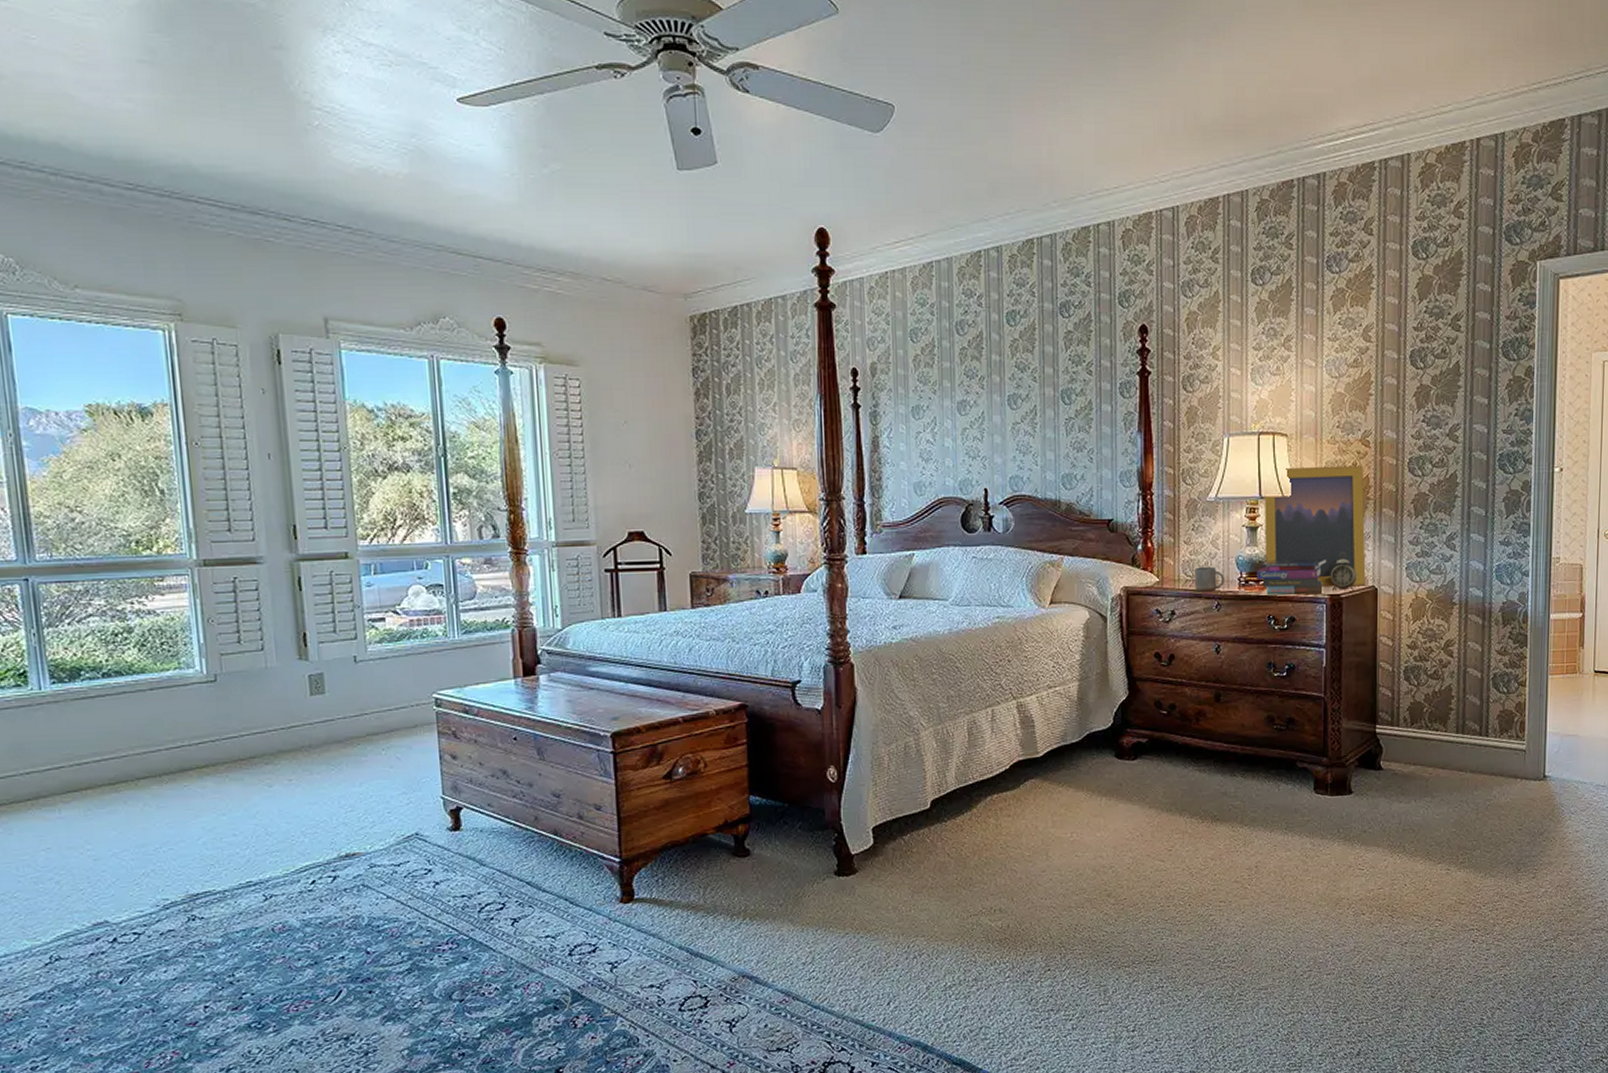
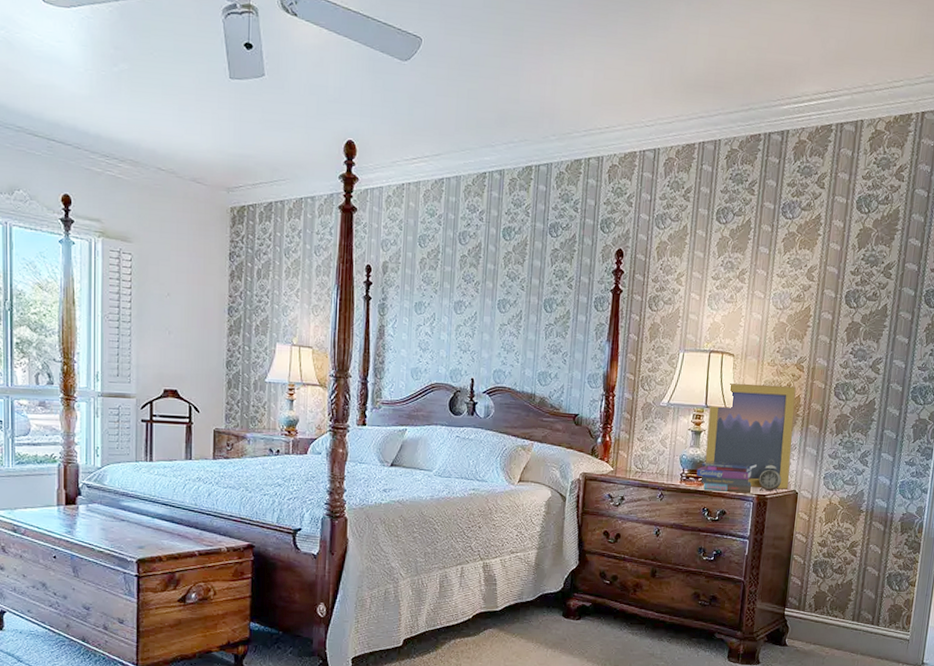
mug: present [1194,566,1225,592] -> none [643,461,670,483]

